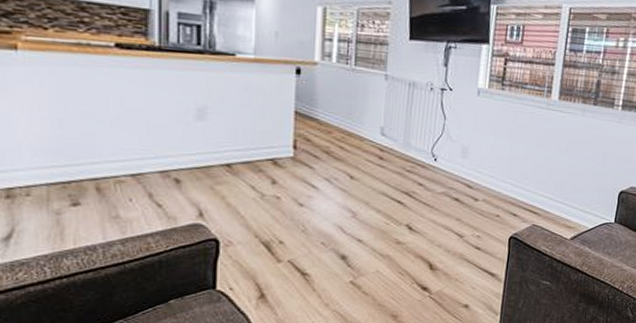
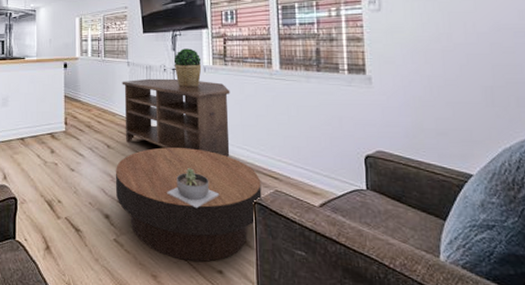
coffee table: none [356,179,521,298] -> present [115,147,262,262]
tv stand: none [375,97,503,191] -> present [122,78,230,157]
succulent planter: none [418,203,477,245] -> present [167,168,220,209]
potted plant: none [444,65,477,113] -> present [174,48,202,88]

